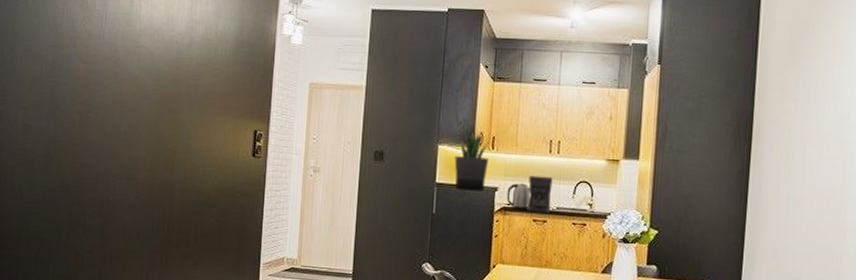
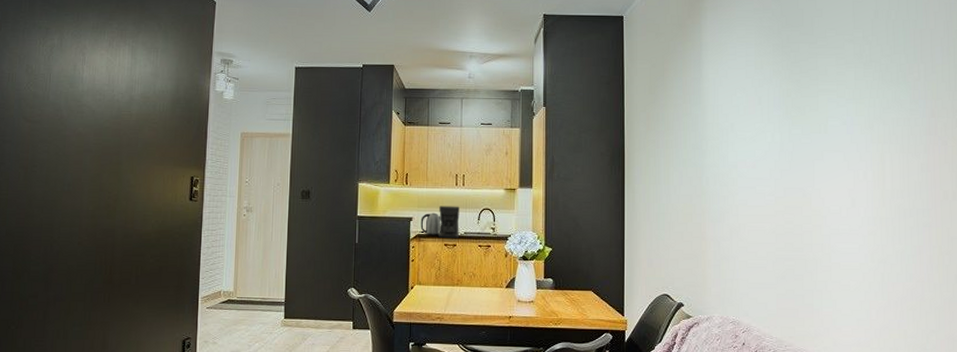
planter: present [454,128,490,192] -> none [373,167,404,222]

